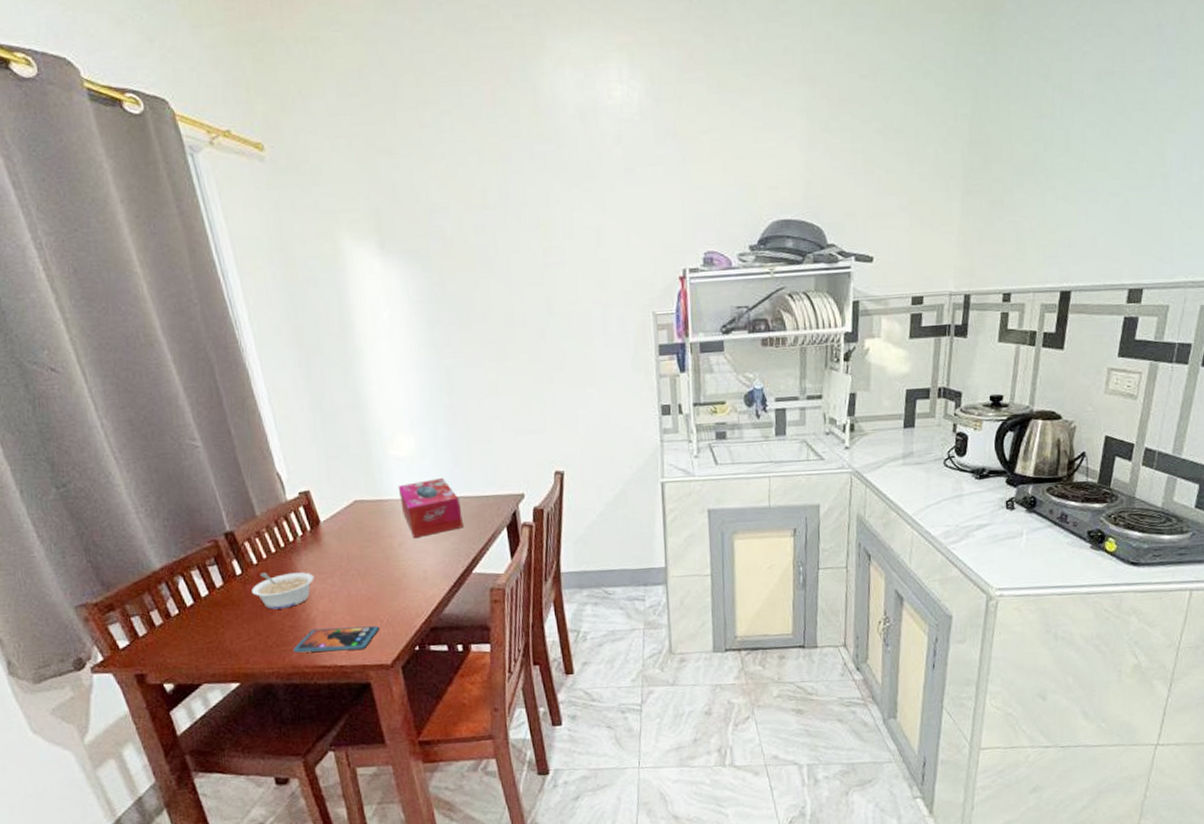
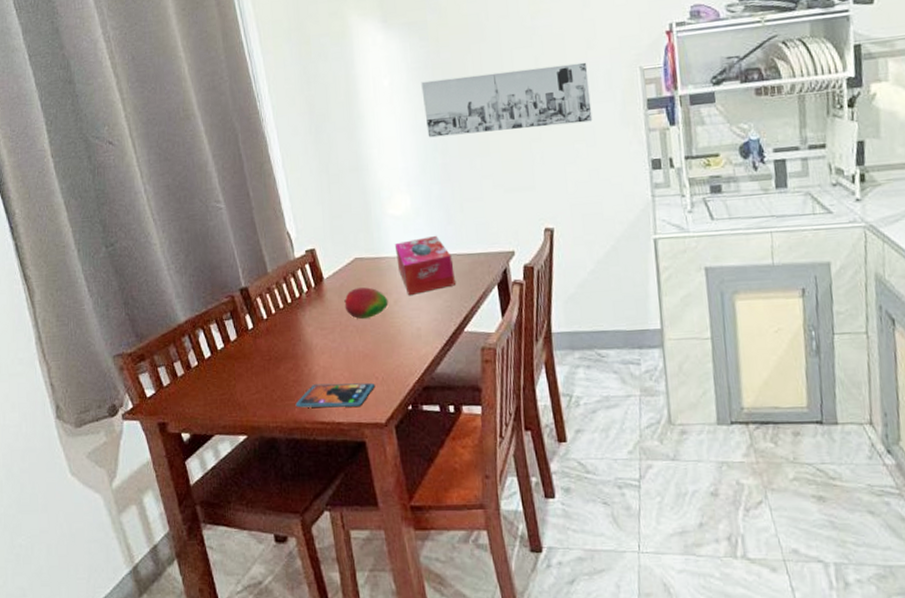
legume: present [252,572,314,610] -> none [261,327,317,364]
fruit: none [344,530,392,562] -> present [344,287,389,319]
wall art: none [424,304,605,376] -> present [421,62,593,138]

